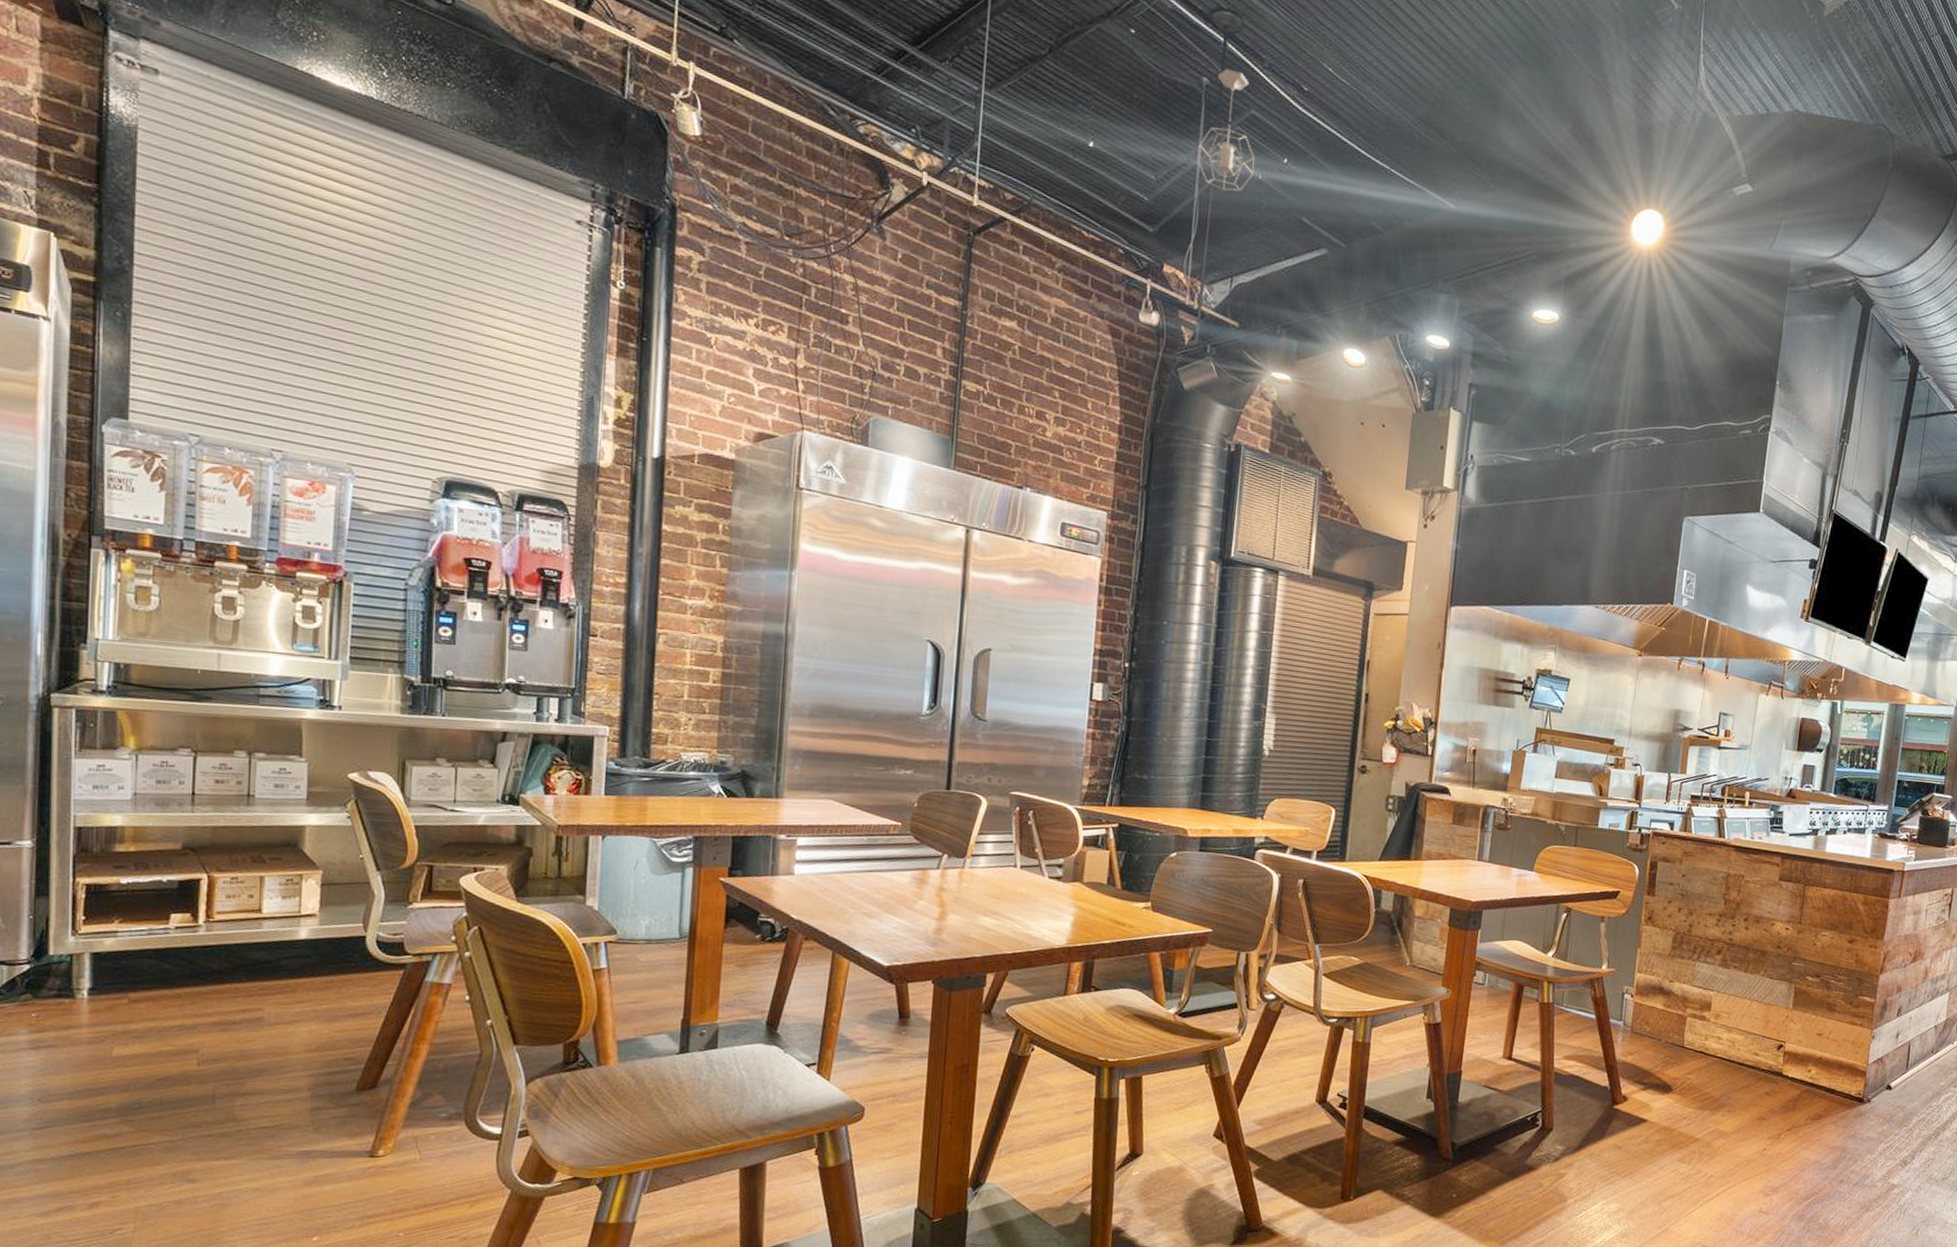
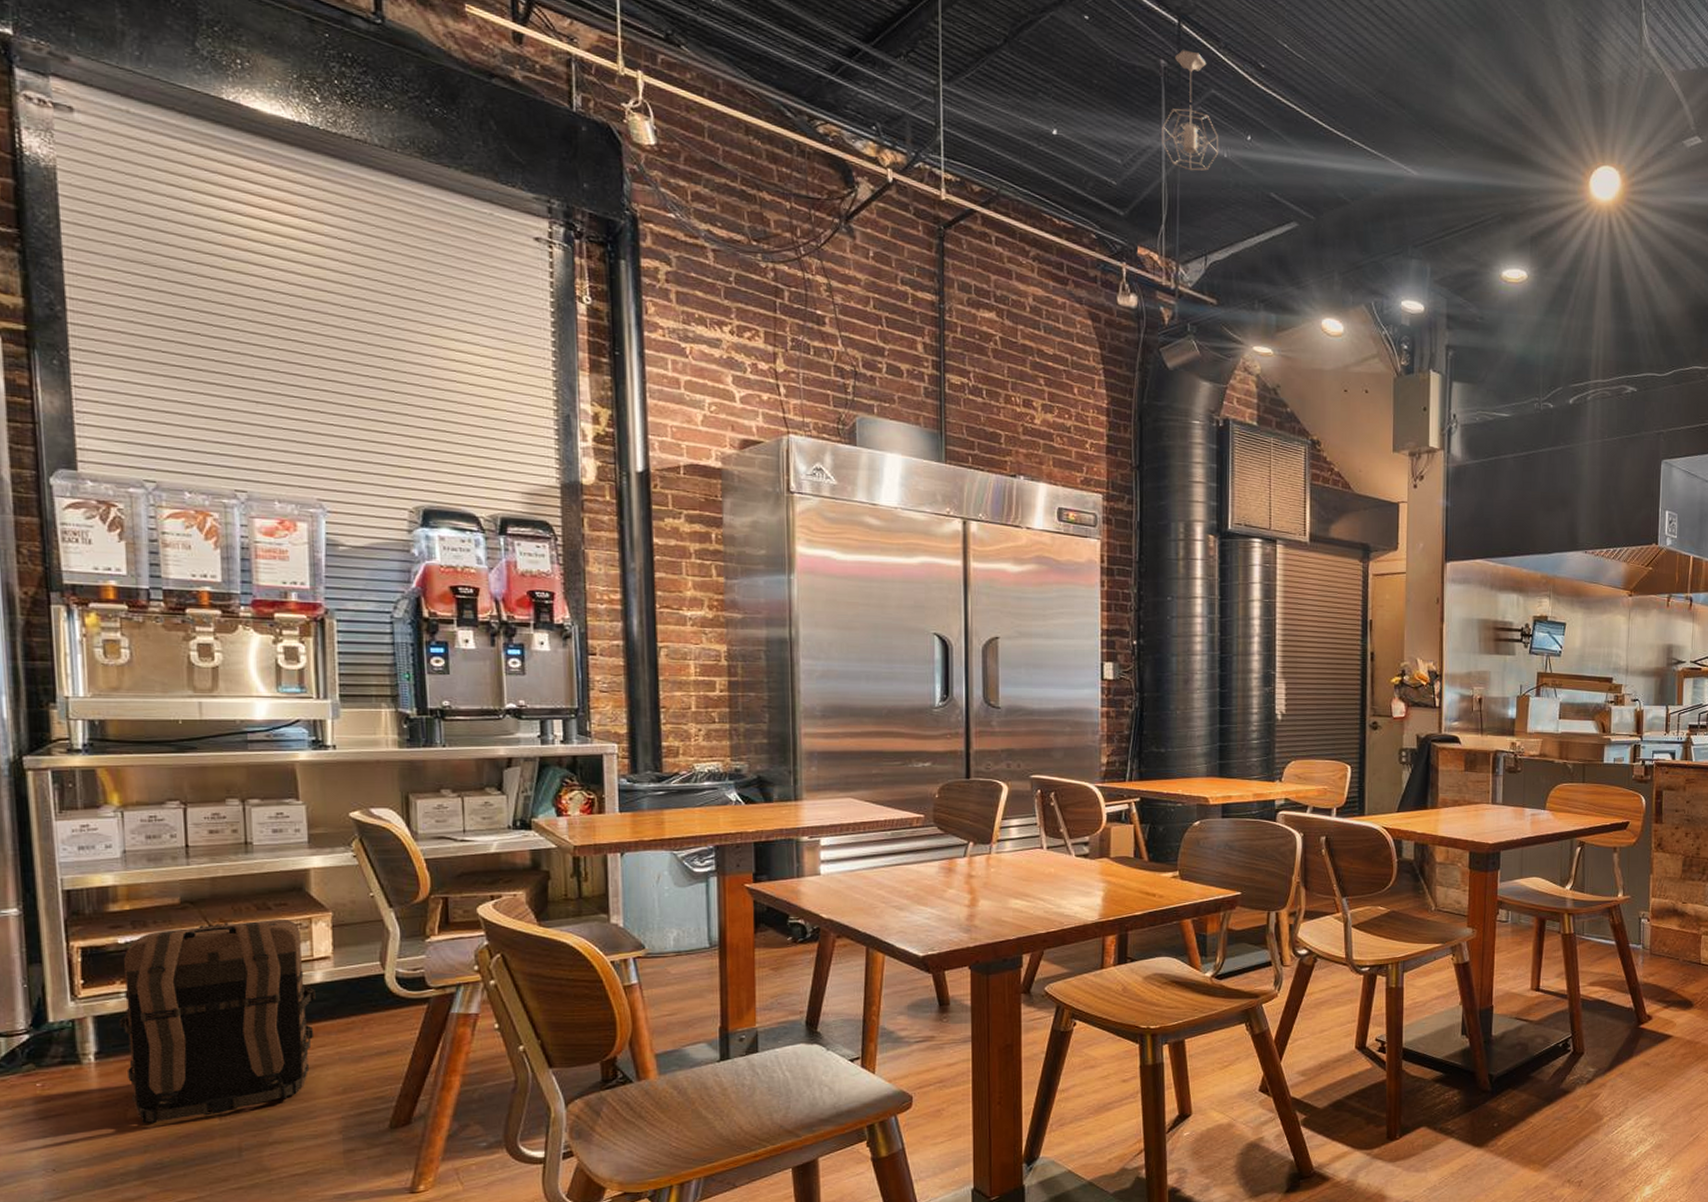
backpack: none [113,872,299,1064] -> present [118,918,316,1124]

